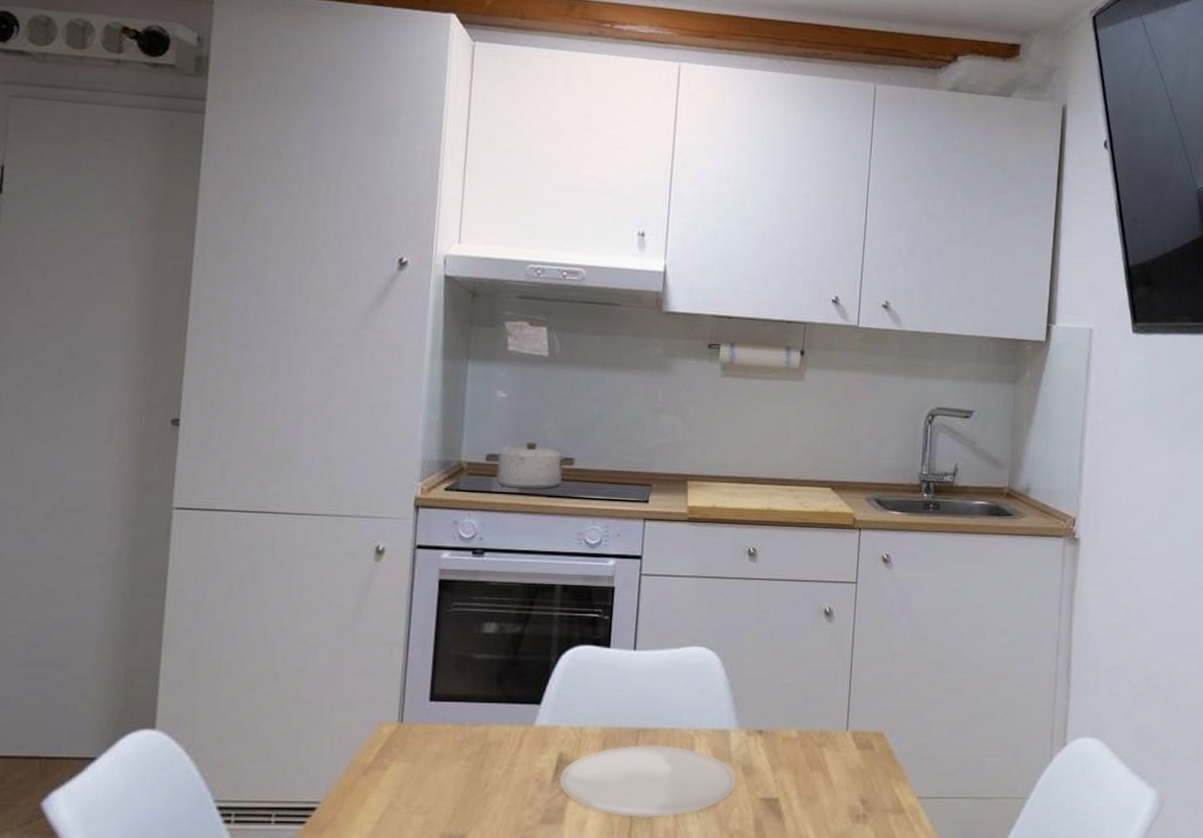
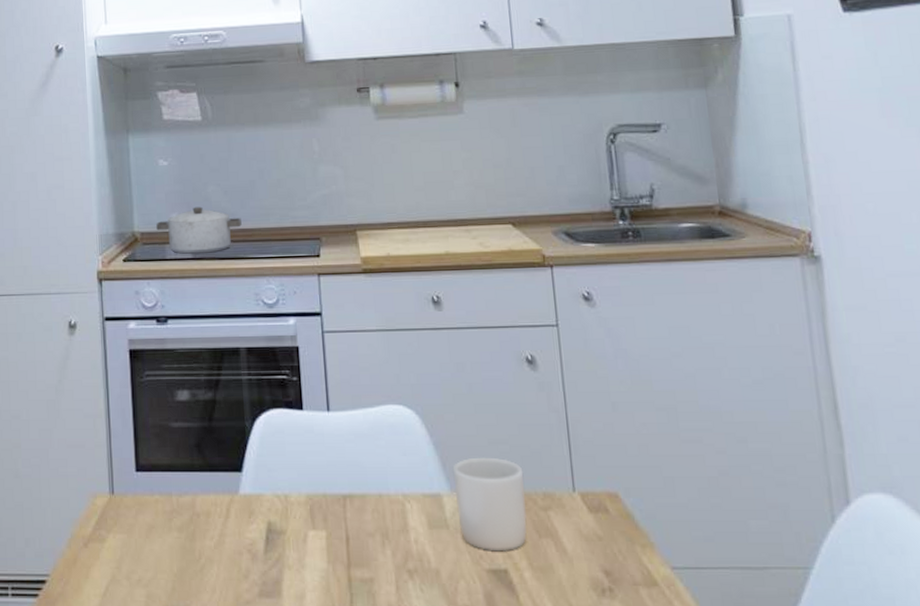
plate: present [559,745,736,818] -> none [271,512,457,592]
mug: none [741,697,806,783] -> present [452,457,528,552]

